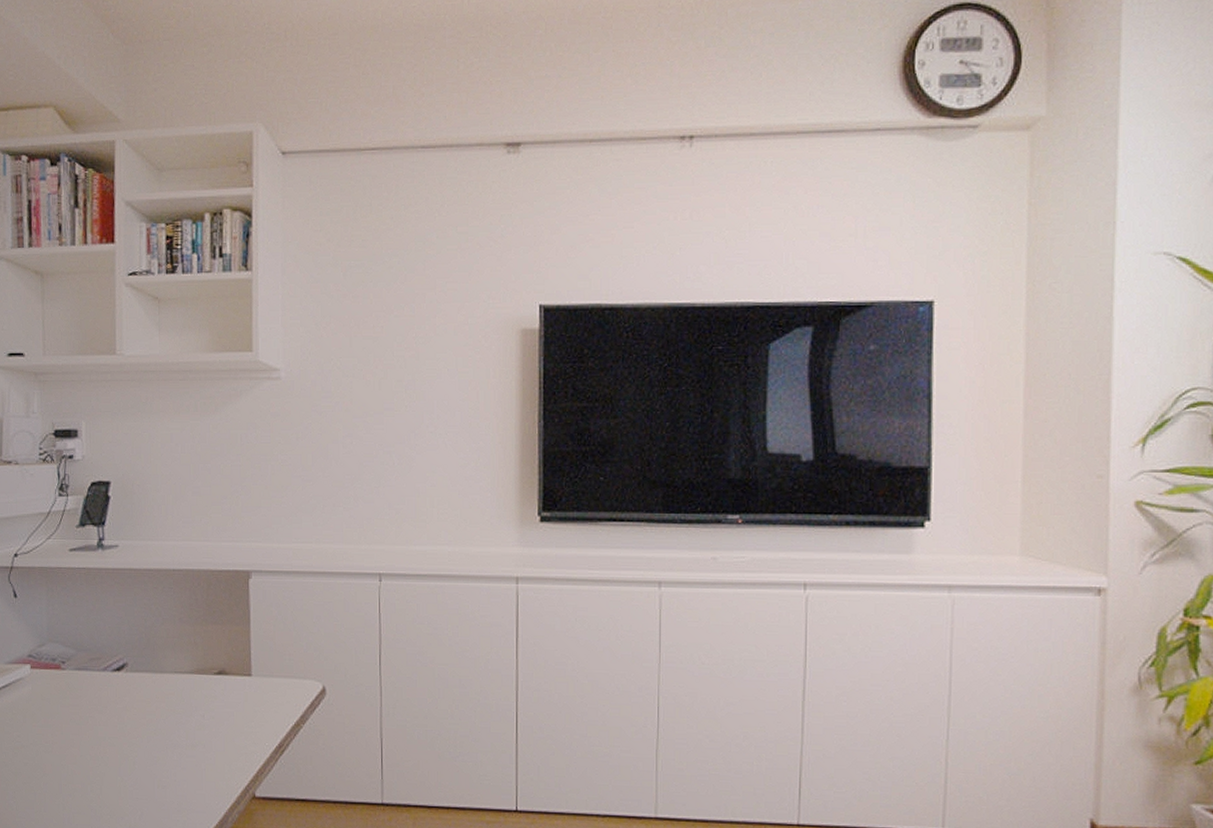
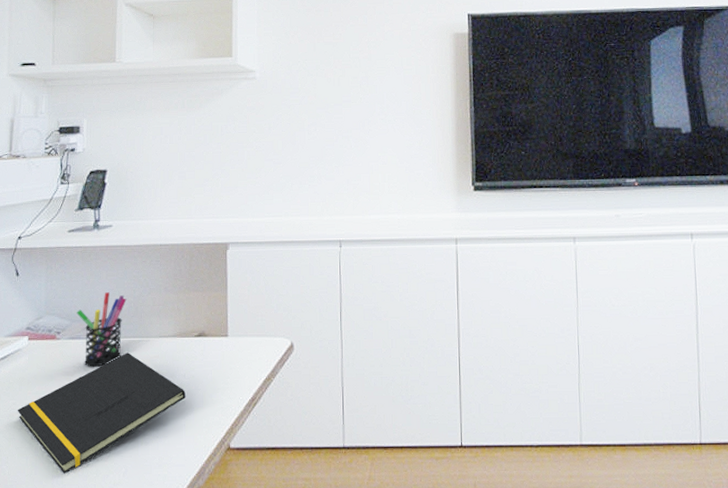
notepad: none [22,688,205,813] -> present [17,353,185,474]
pen holder: none [82,620,137,702] -> present [77,292,127,367]

